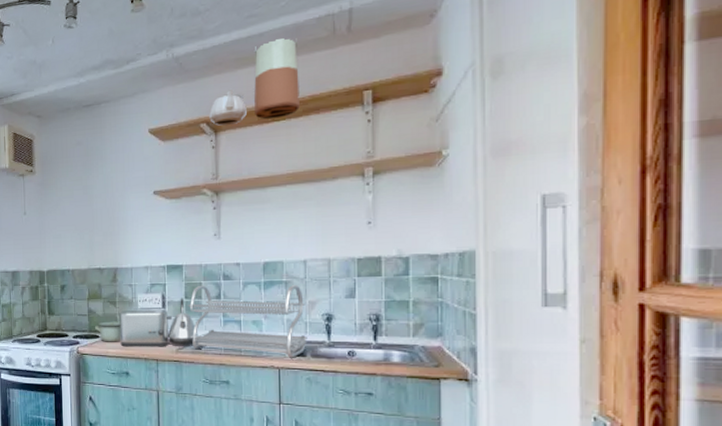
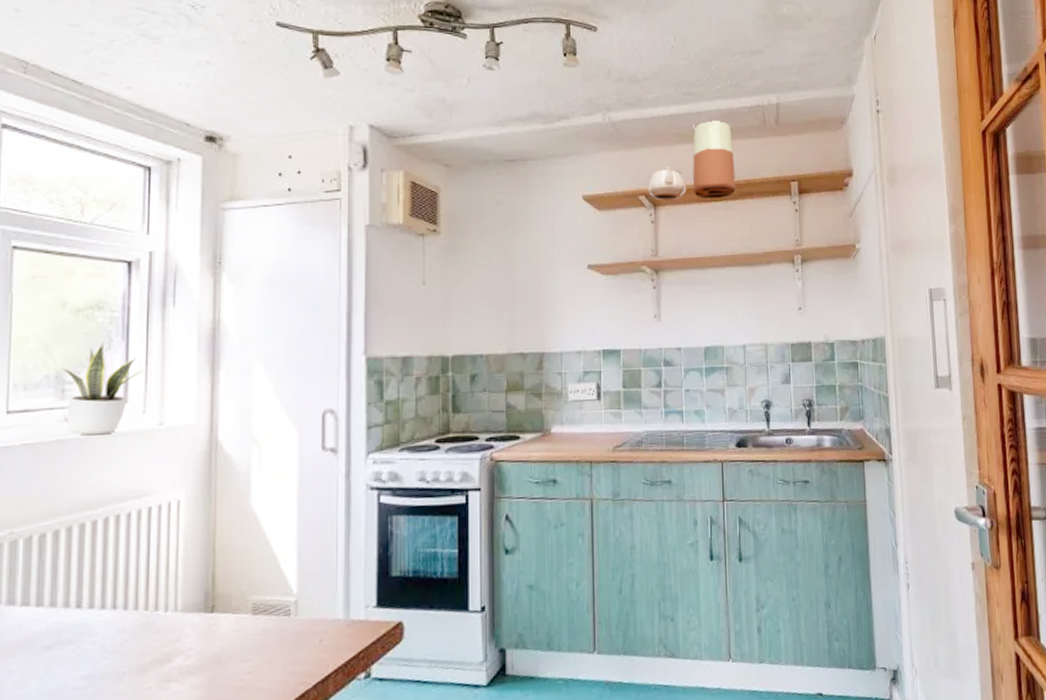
saucepan: present [95,321,121,342] -> none [515,417,548,444]
toaster: present [119,310,173,347] -> none [546,402,609,449]
kettle: present [167,297,199,346] -> none [603,387,638,444]
dish rack: present [188,284,307,358] -> none [626,370,748,450]

